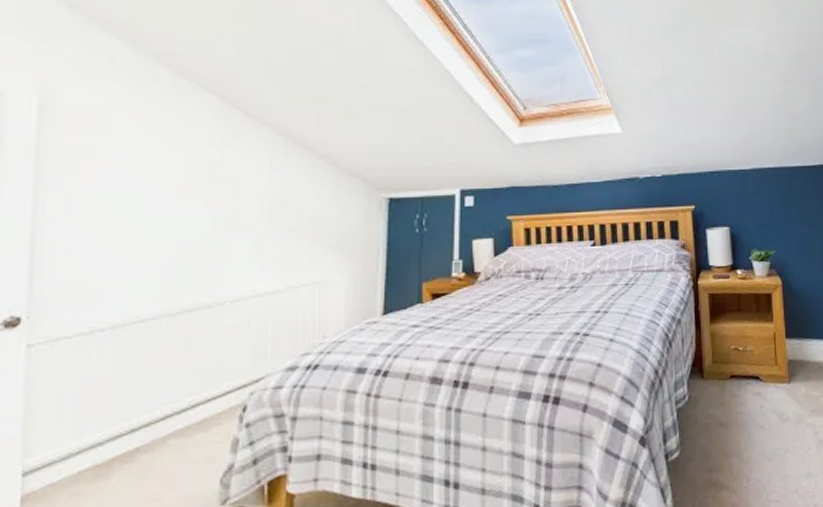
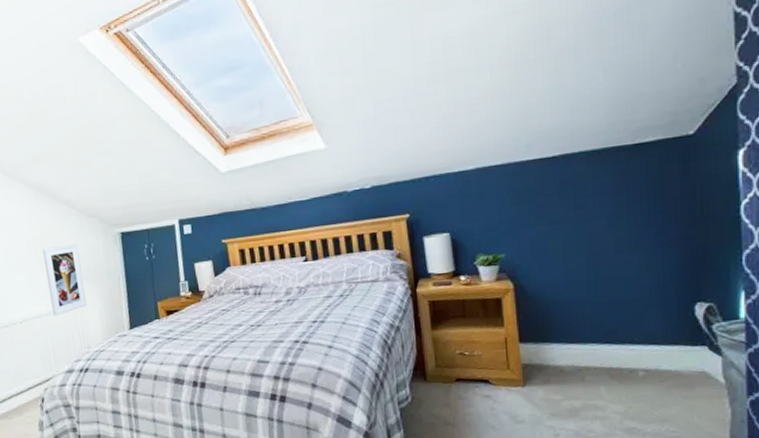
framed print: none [281,207,331,295] -> present [43,244,87,316]

